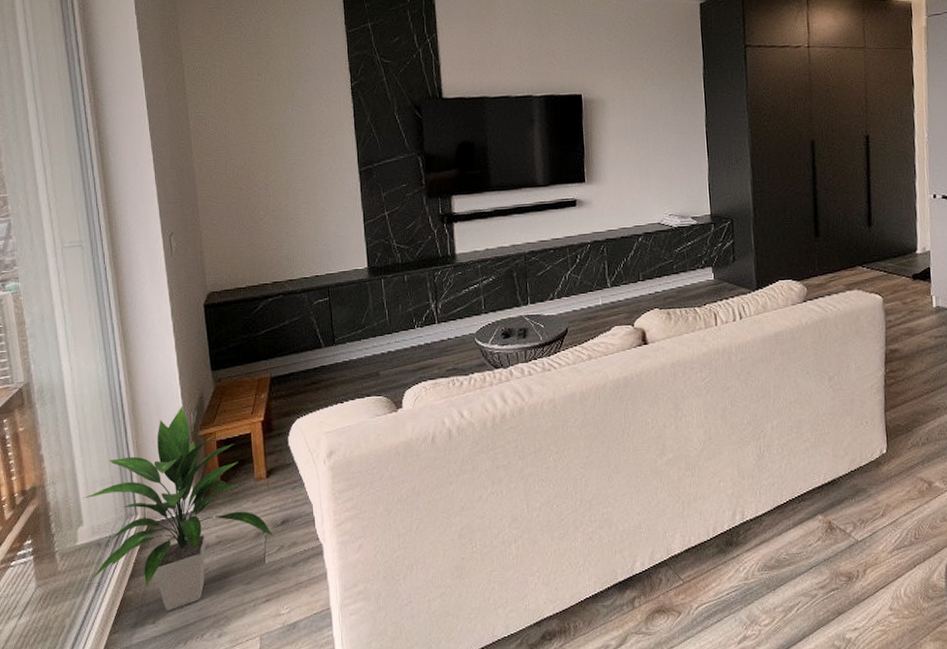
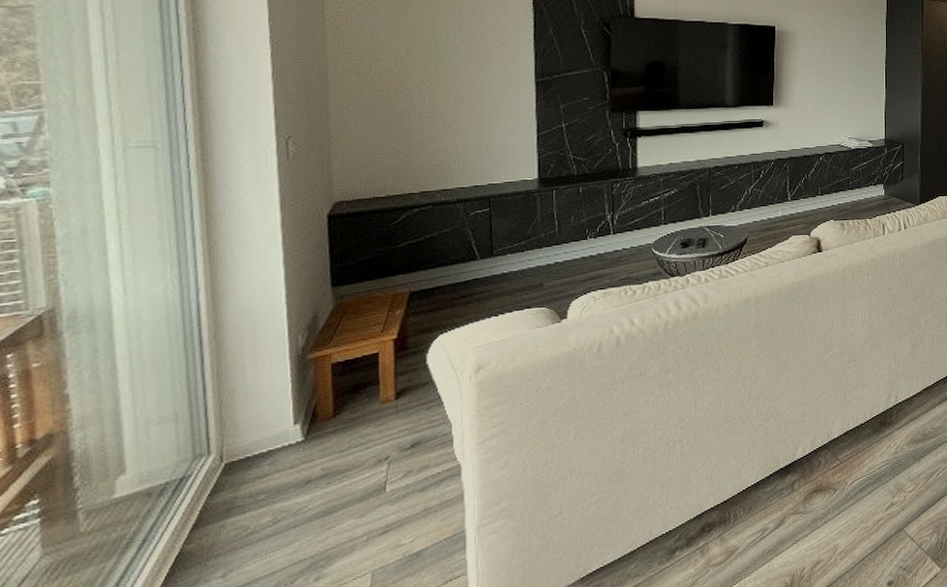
indoor plant: present [83,406,274,611] -> none [129,327,399,561]

